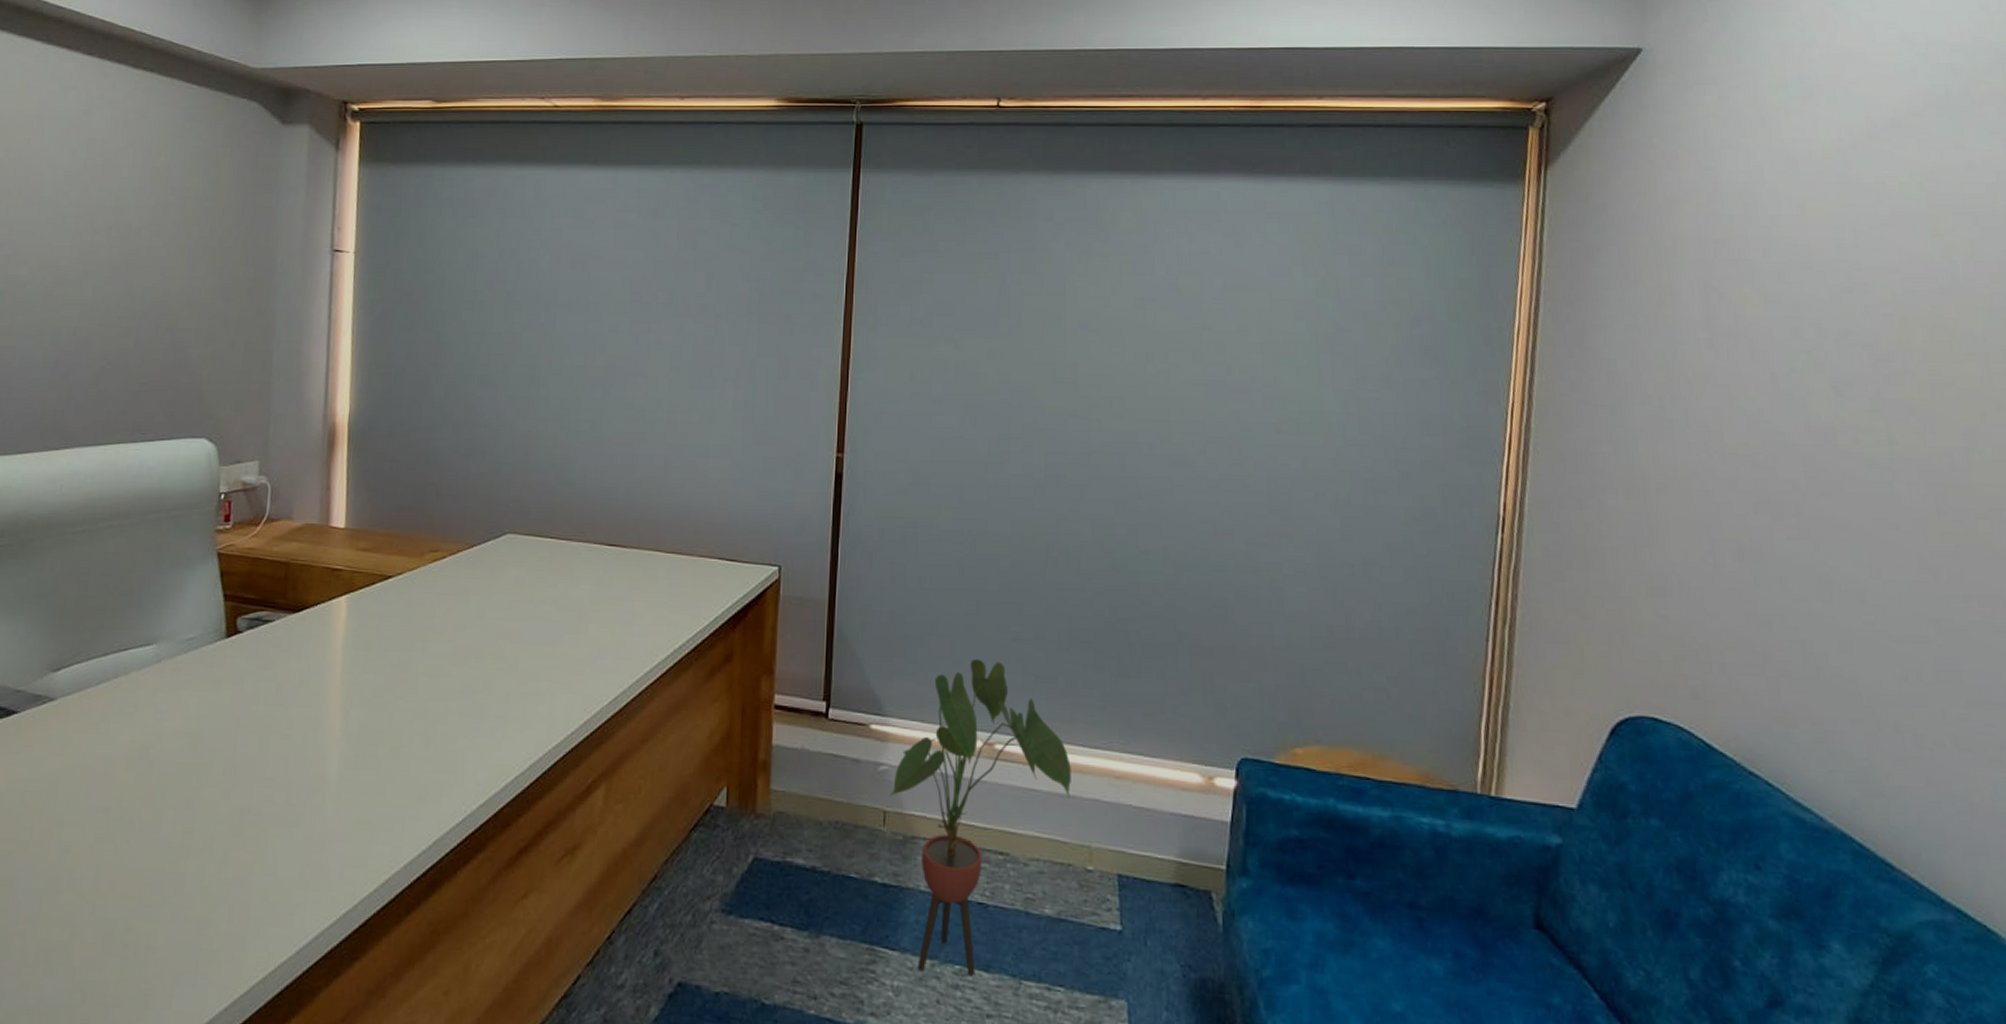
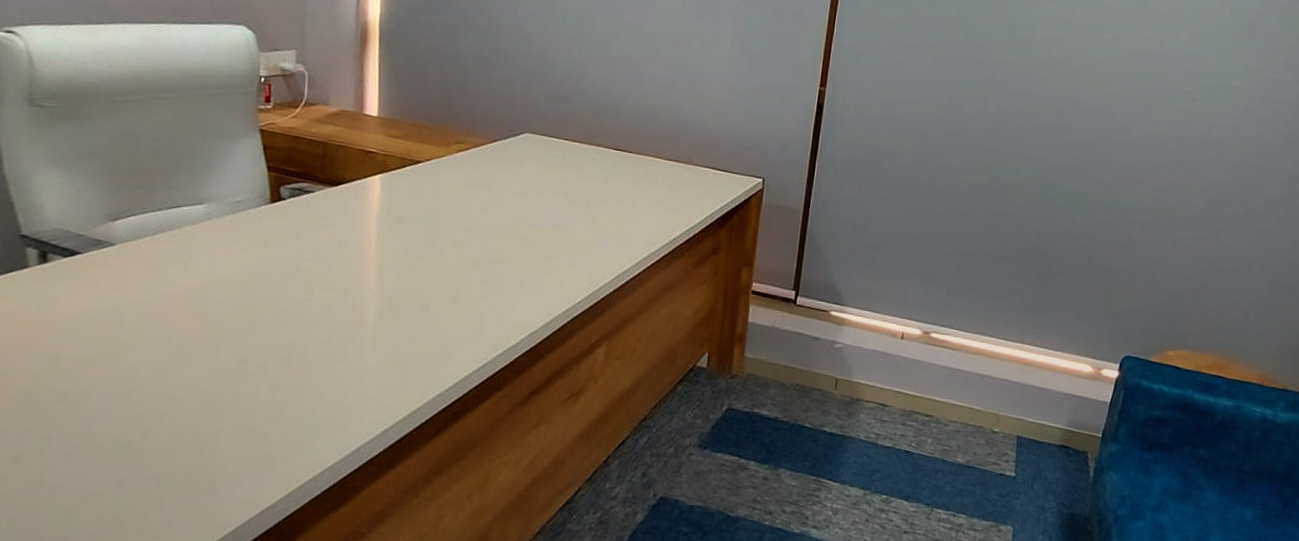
house plant: present [890,659,1071,977] -> none [842,266,990,504]

